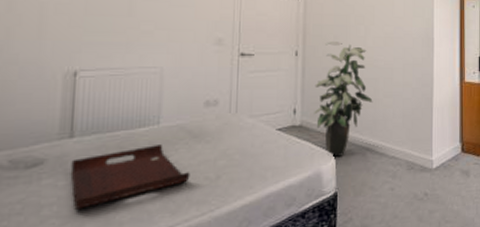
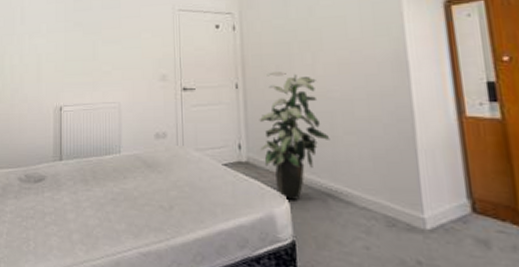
serving tray: present [70,144,190,210] -> none [61,171,148,220]

